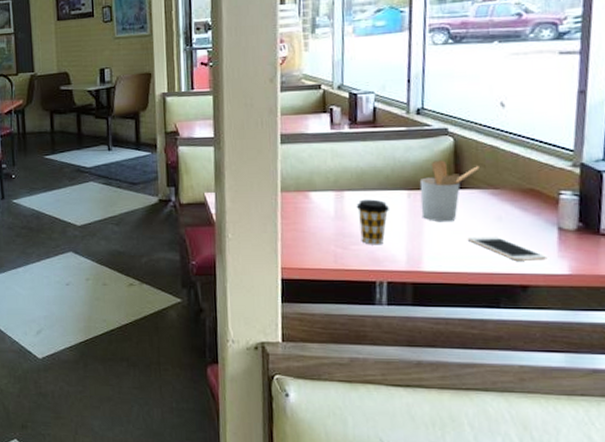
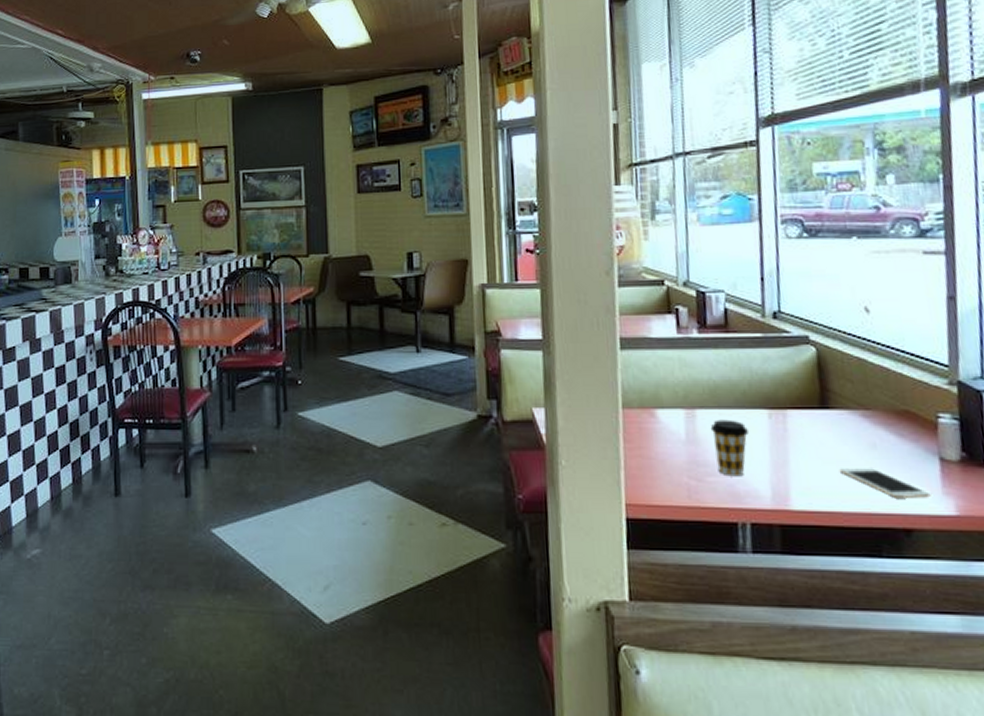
utensil holder: present [419,160,480,222] -> none [781,374,847,449]

